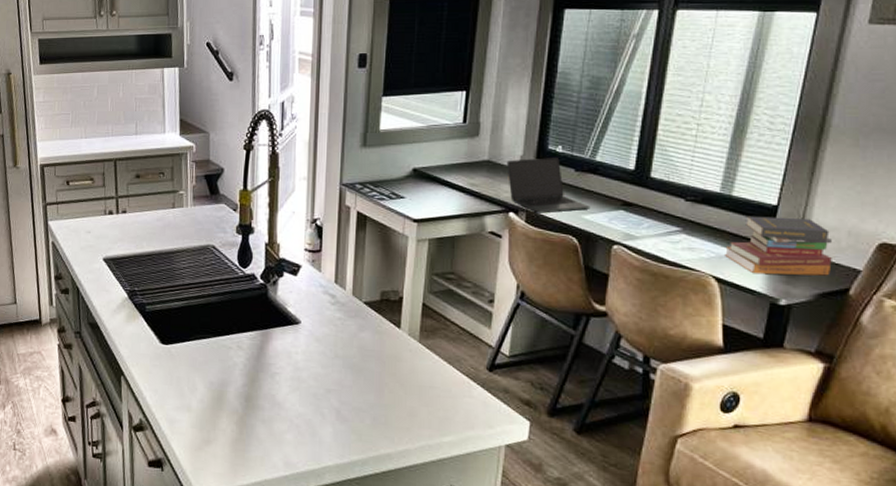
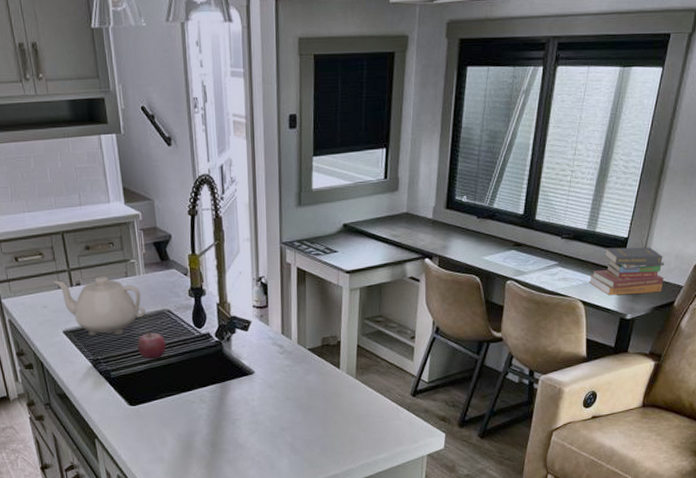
teapot: none [100,205,189,268] -> present [53,276,146,336]
fruit: none [176,264,207,297] -> present [137,330,166,360]
laptop: present [506,158,591,213] -> none [422,207,490,258]

